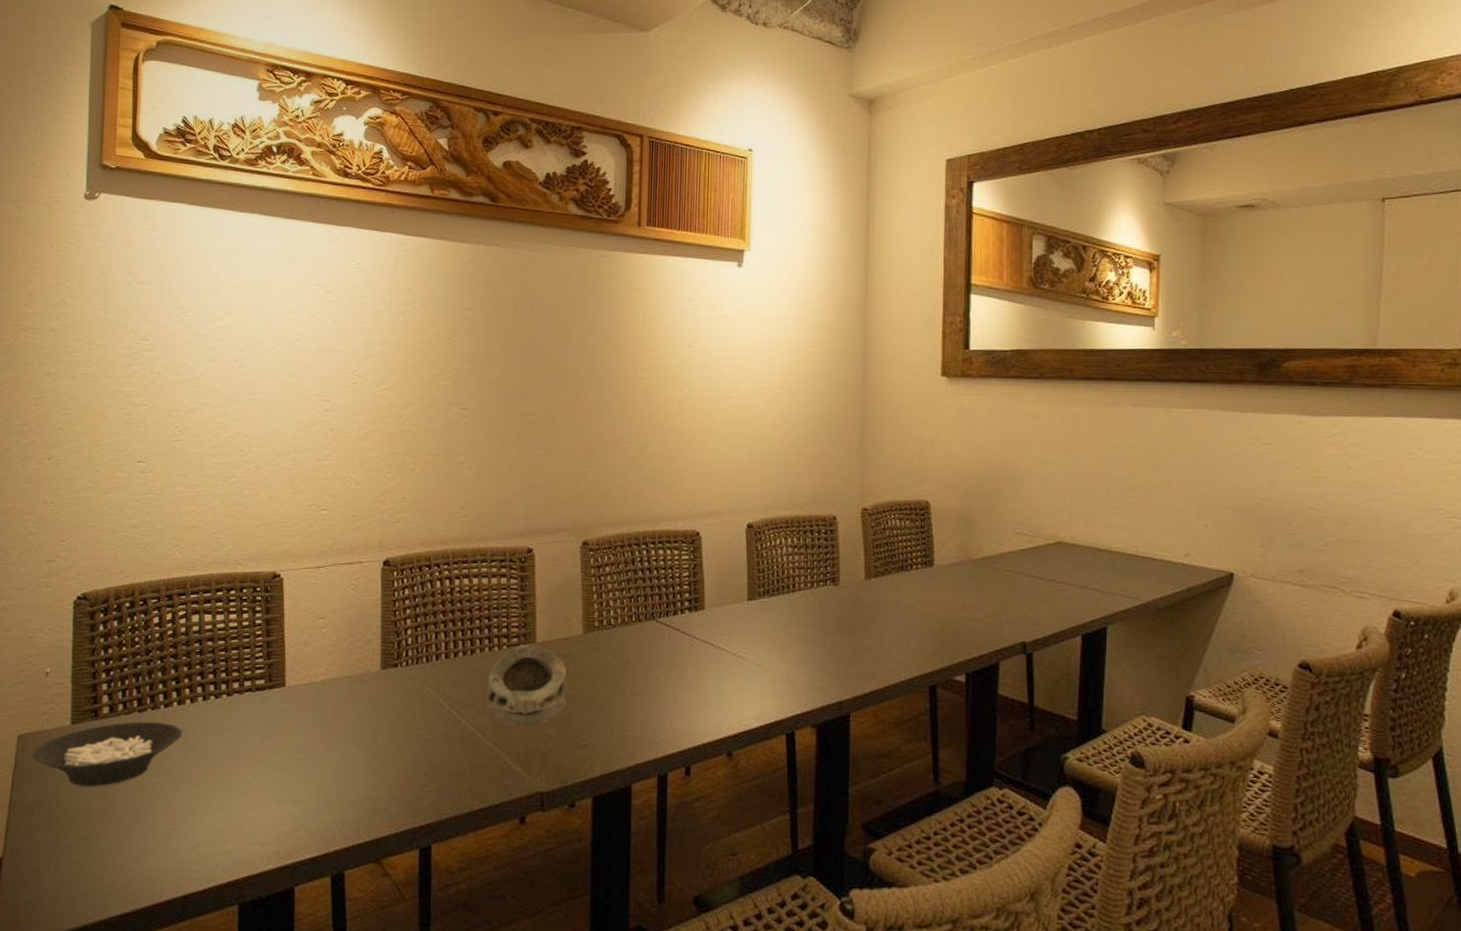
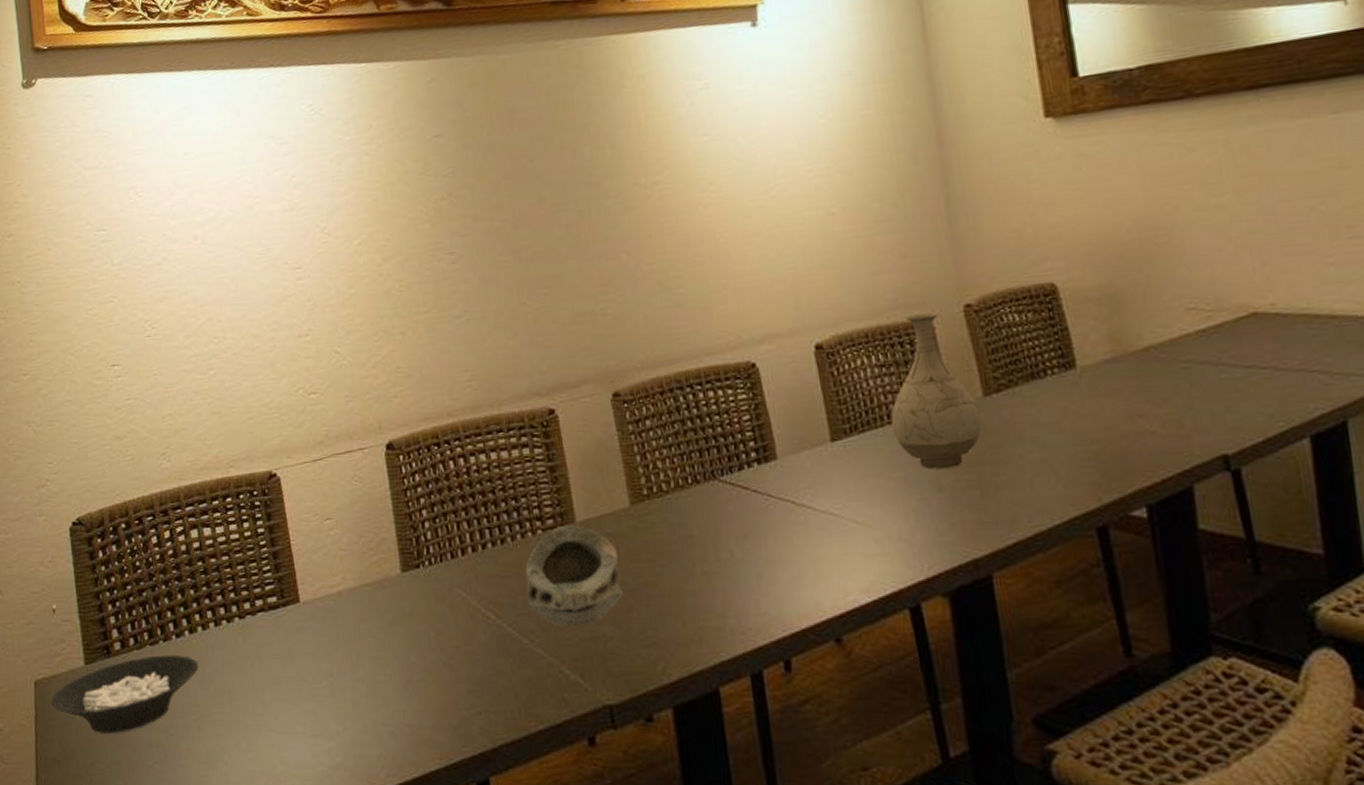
vase: none [795,511,861,631] -> present [891,313,982,469]

